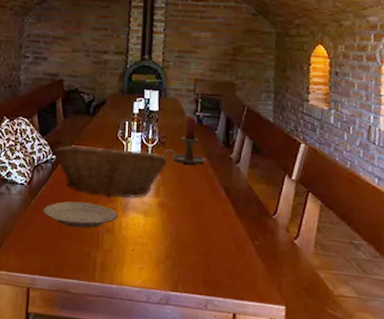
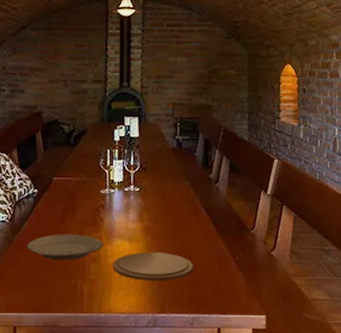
fruit basket: present [53,145,167,199] -> none [34,175,149,228]
plate: none [127,227,209,259] -> present [113,252,193,281]
candle holder: present [162,116,206,165] -> none [145,140,187,187]

